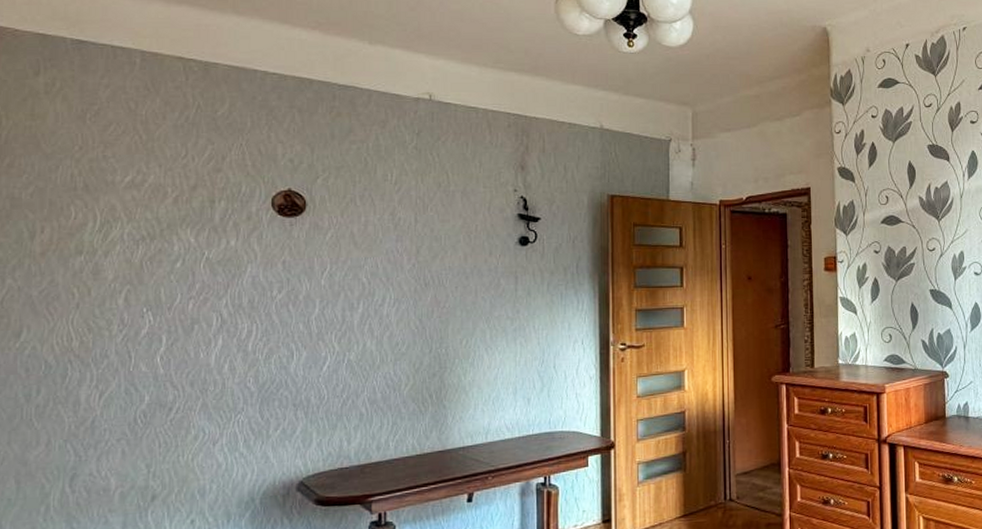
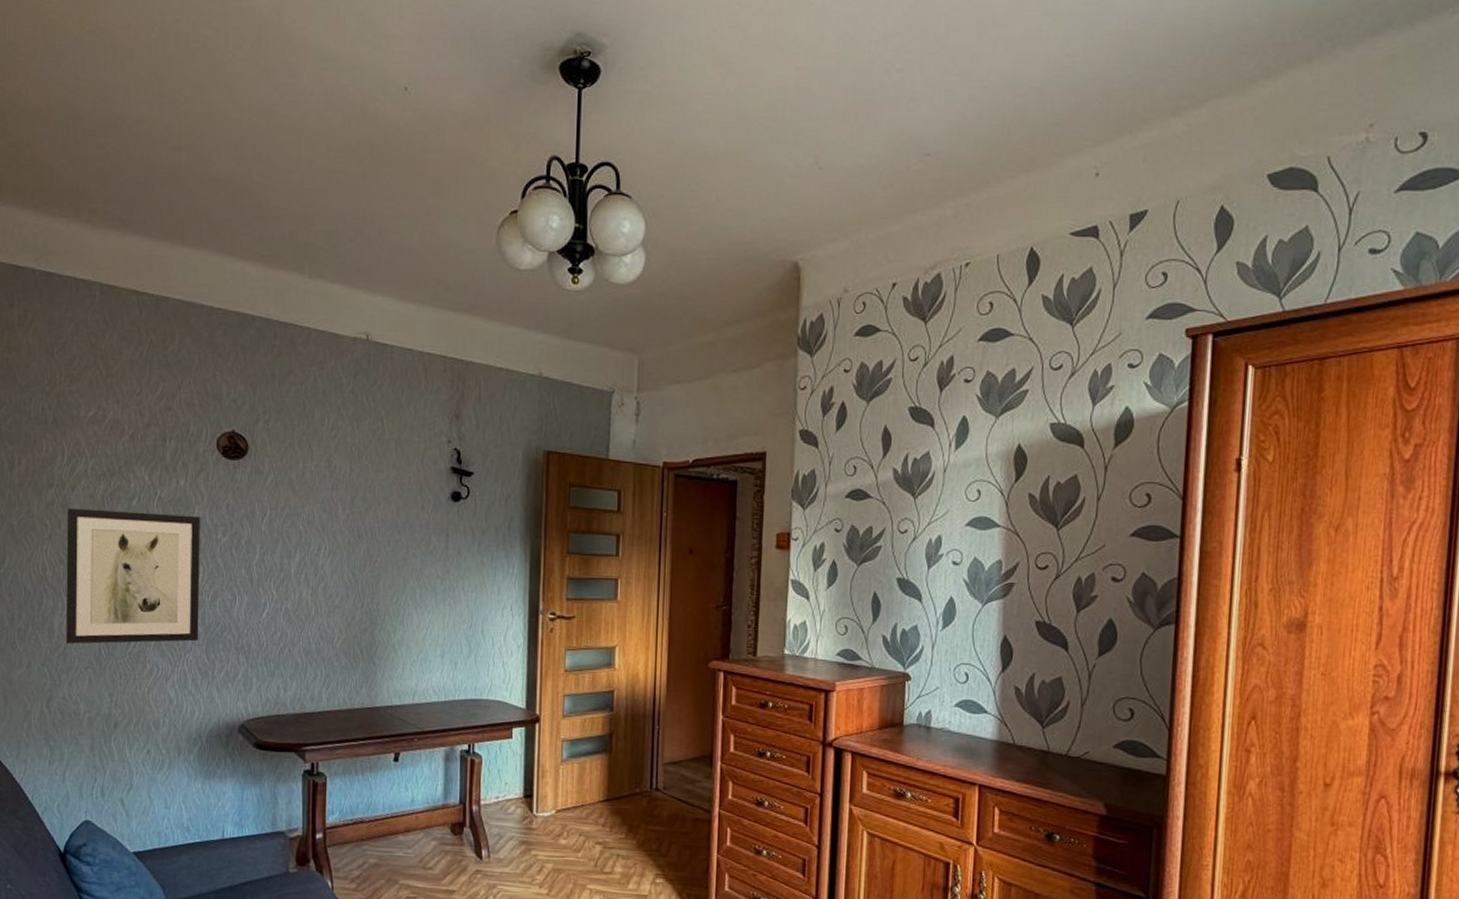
wall art: none [95,274,253,416] -> present [66,508,200,644]

